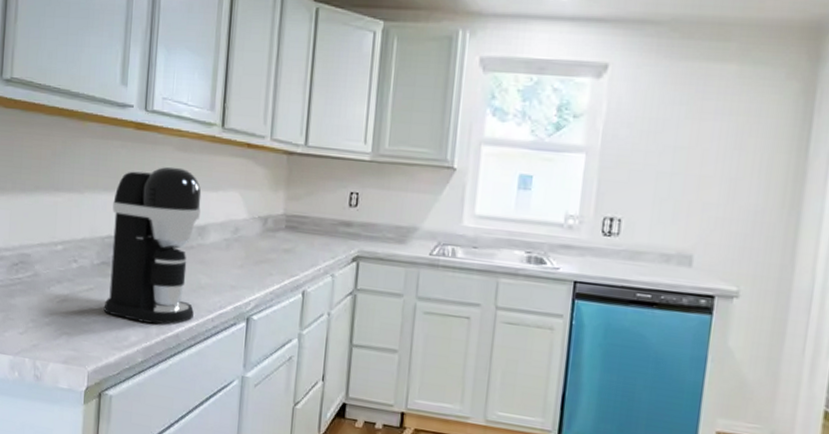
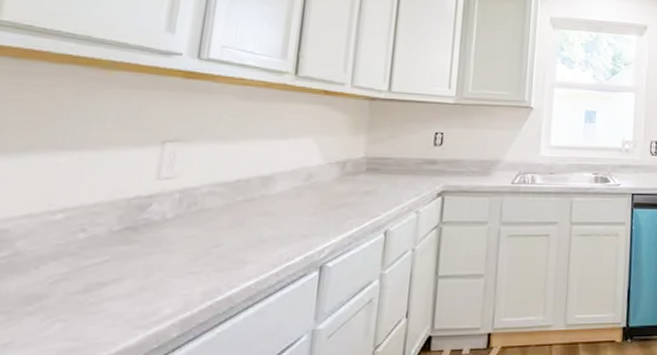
coffee maker: present [103,166,202,325] -> none [123,116,268,290]

